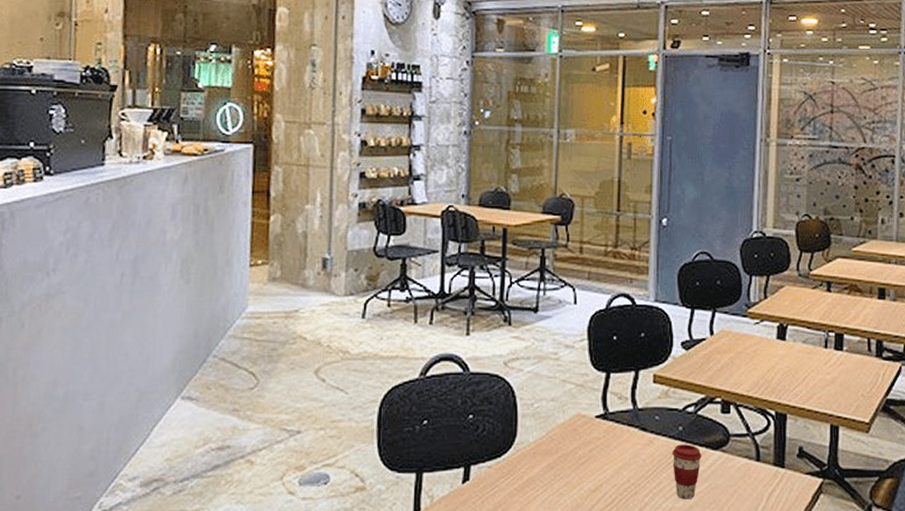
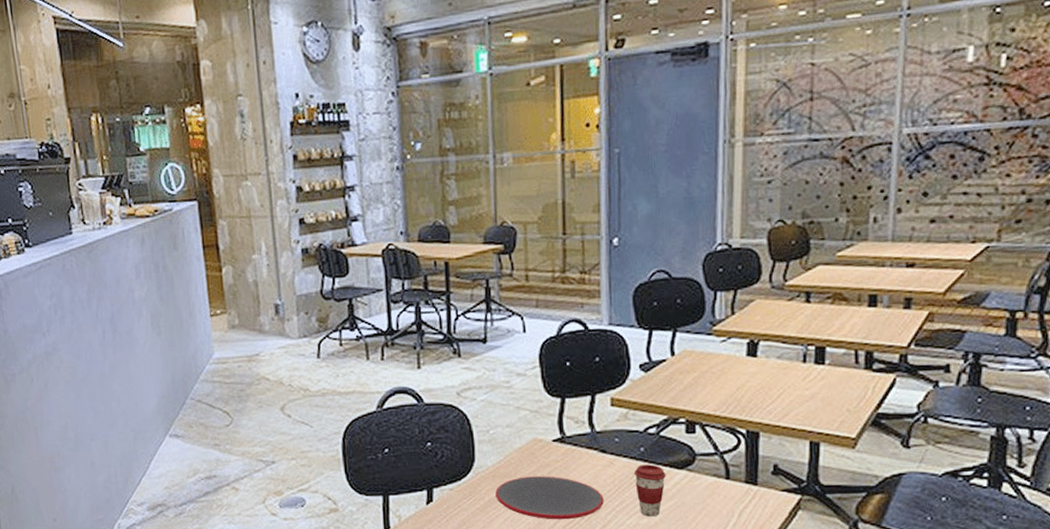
plate: none [535,454,642,502] -> present [495,476,604,520]

